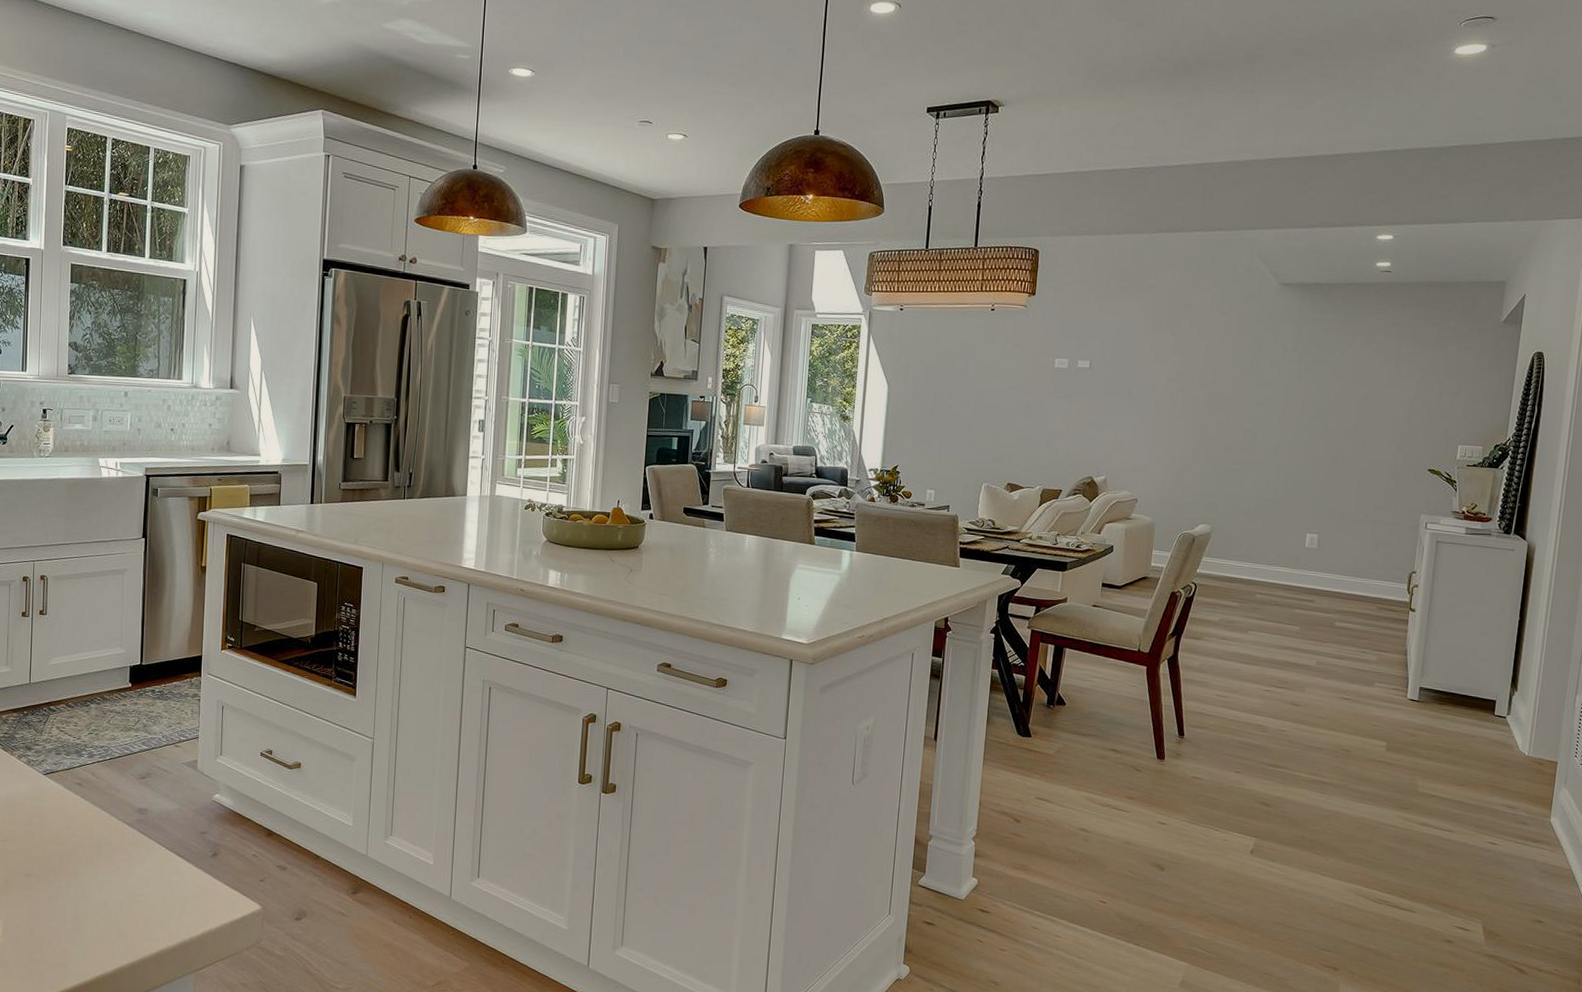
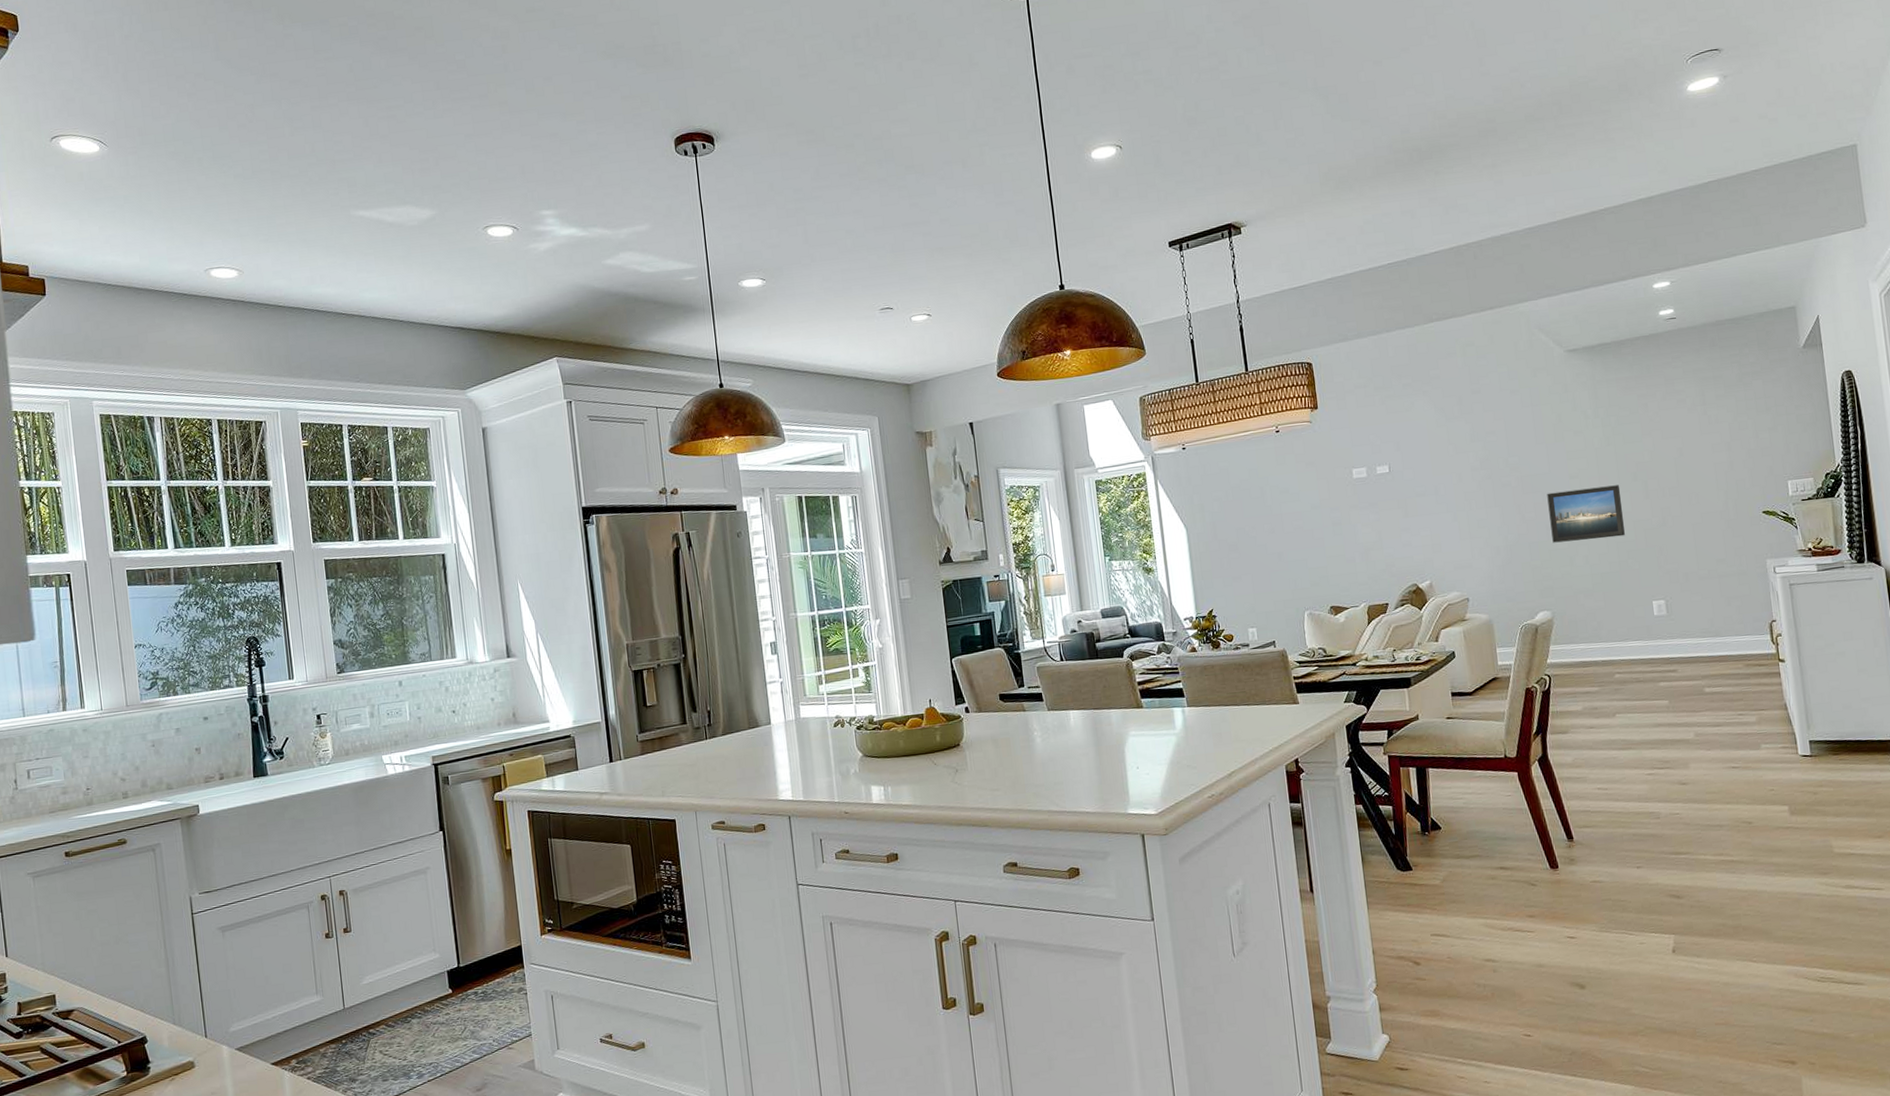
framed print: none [1227,415,1301,468] -> present [1547,485,1625,543]

